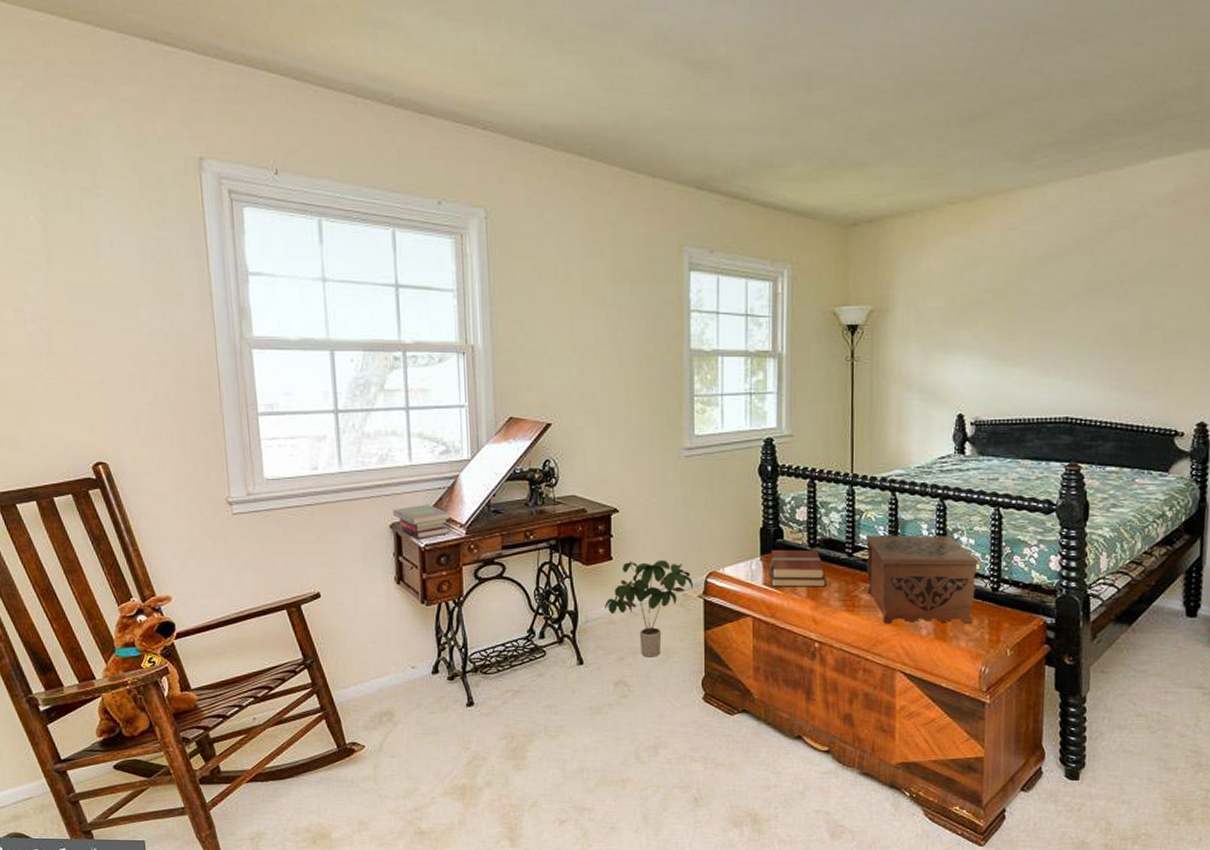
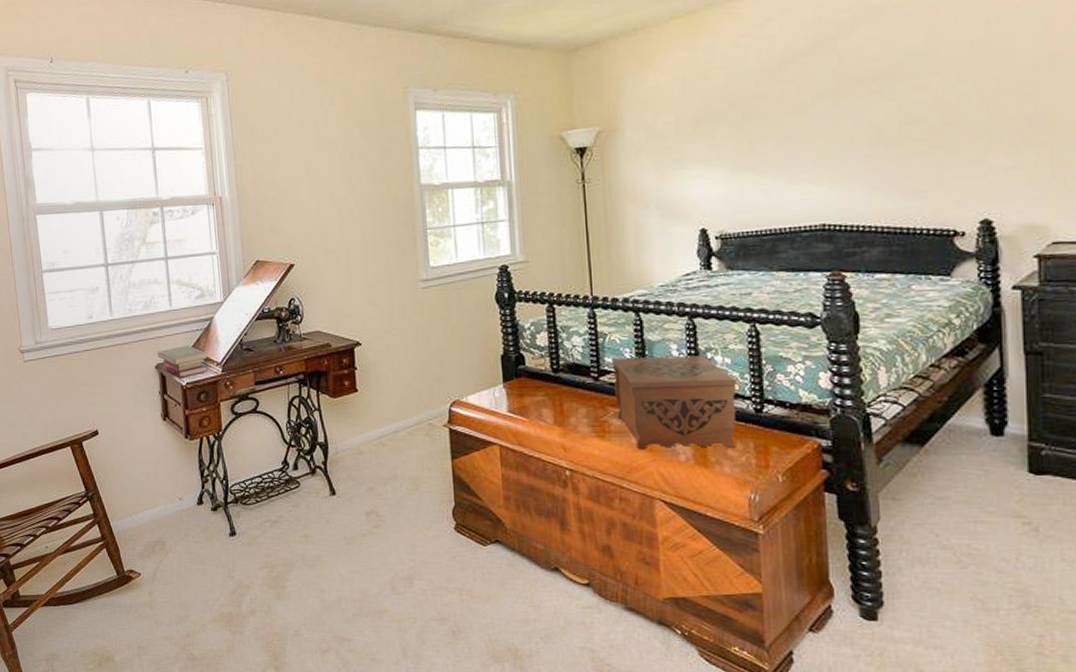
potted plant: present [605,560,693,657] -> none [353,390,437,487]
books: present [769,549,826,587] -> none [512,375,573,414]

